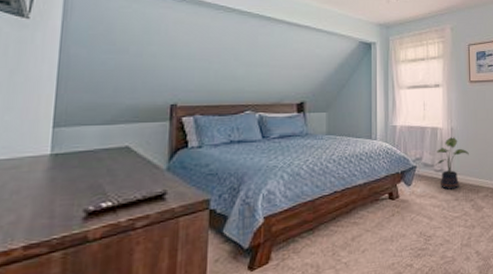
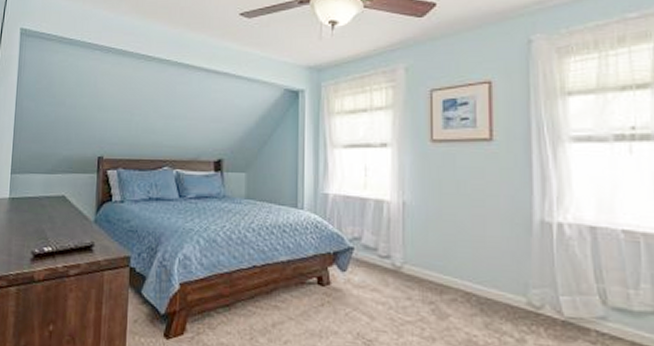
potted plant: present [436,137,469,190] -> none [380,214,429,284]

